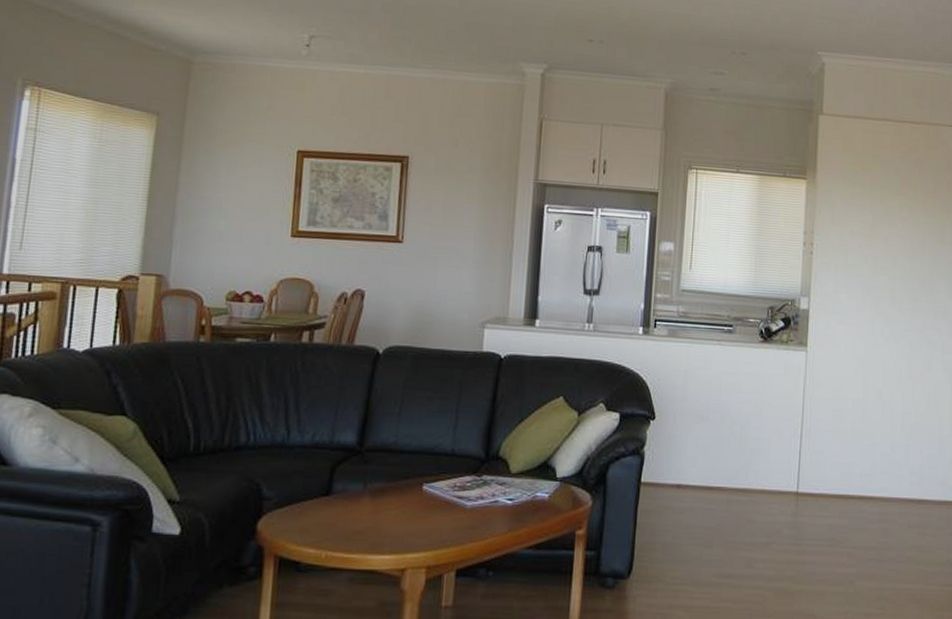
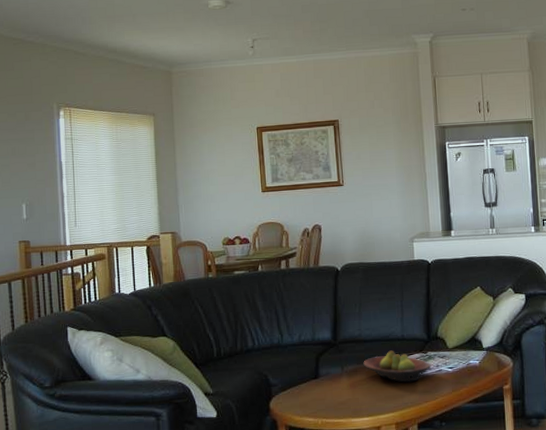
fruit bowl: none [394,468,485,513] -> present [363,350,431,383]

